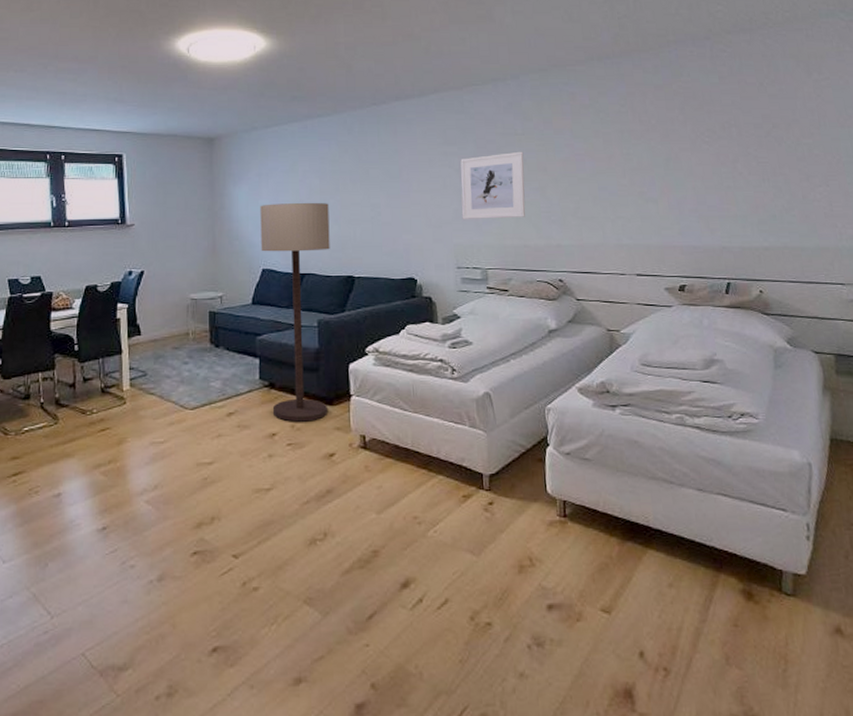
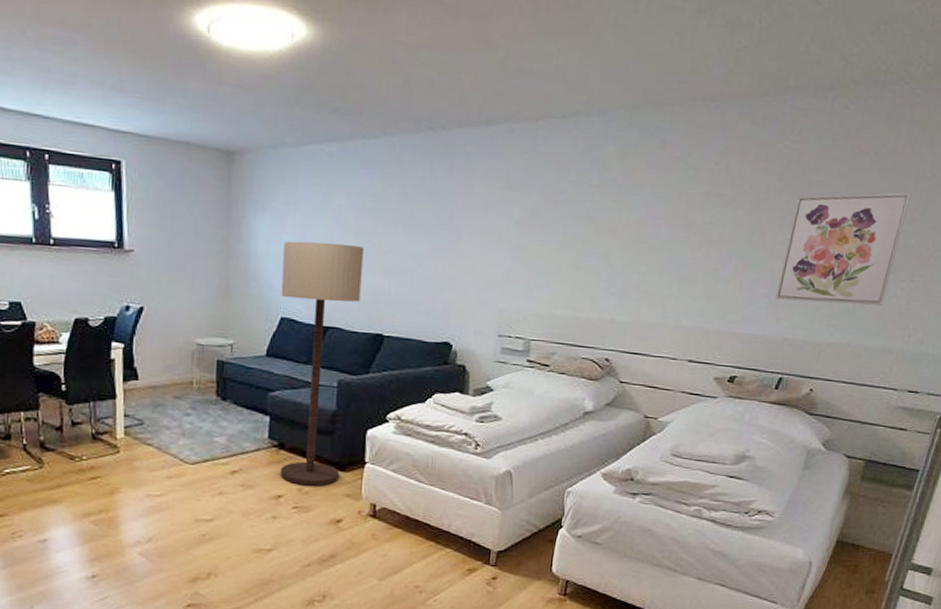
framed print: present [460,151,526,219] -> none [512,206,595,285]
wall art: none [701,112,807,213] -> present [775,192,912,306]

